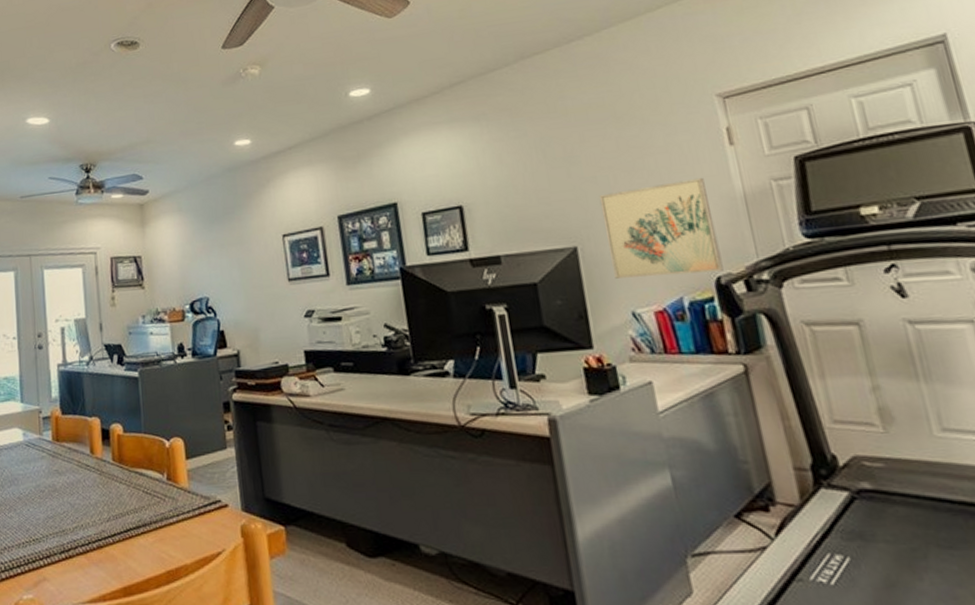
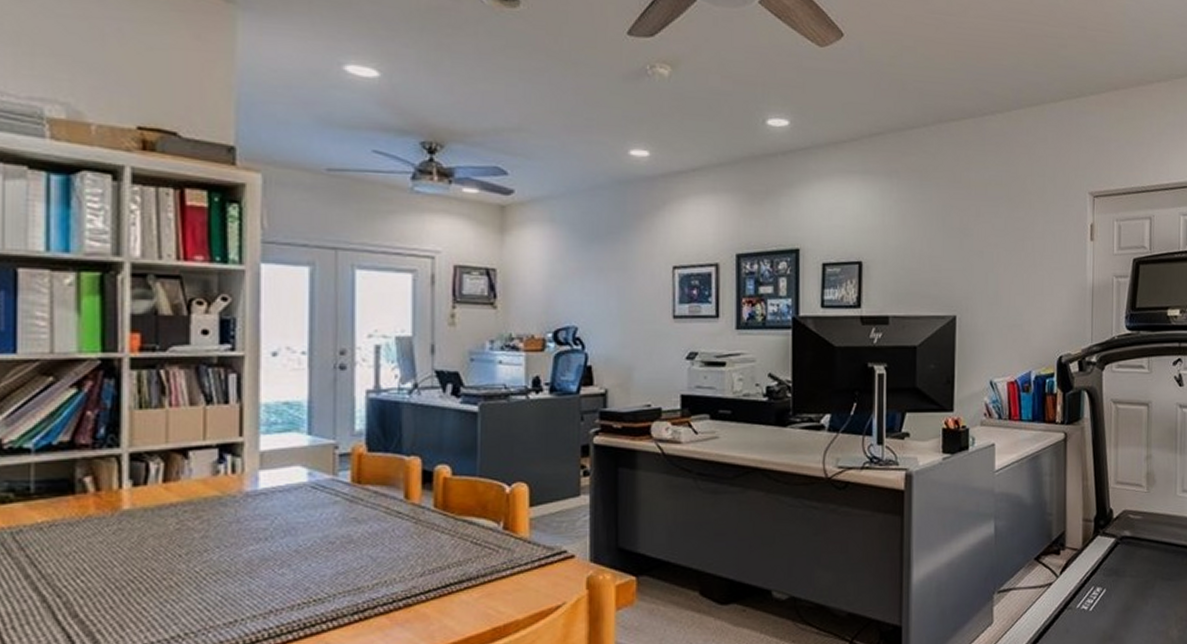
wall art: present [598,177,724,279] -> none [982,266,1067,351]

